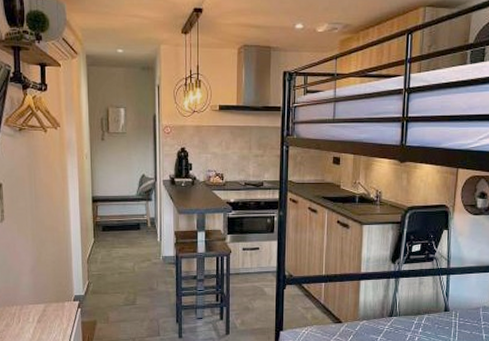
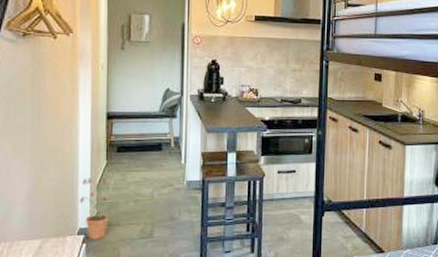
potted plant: none [74,253,100,305] -> present [80,178,112,239]

